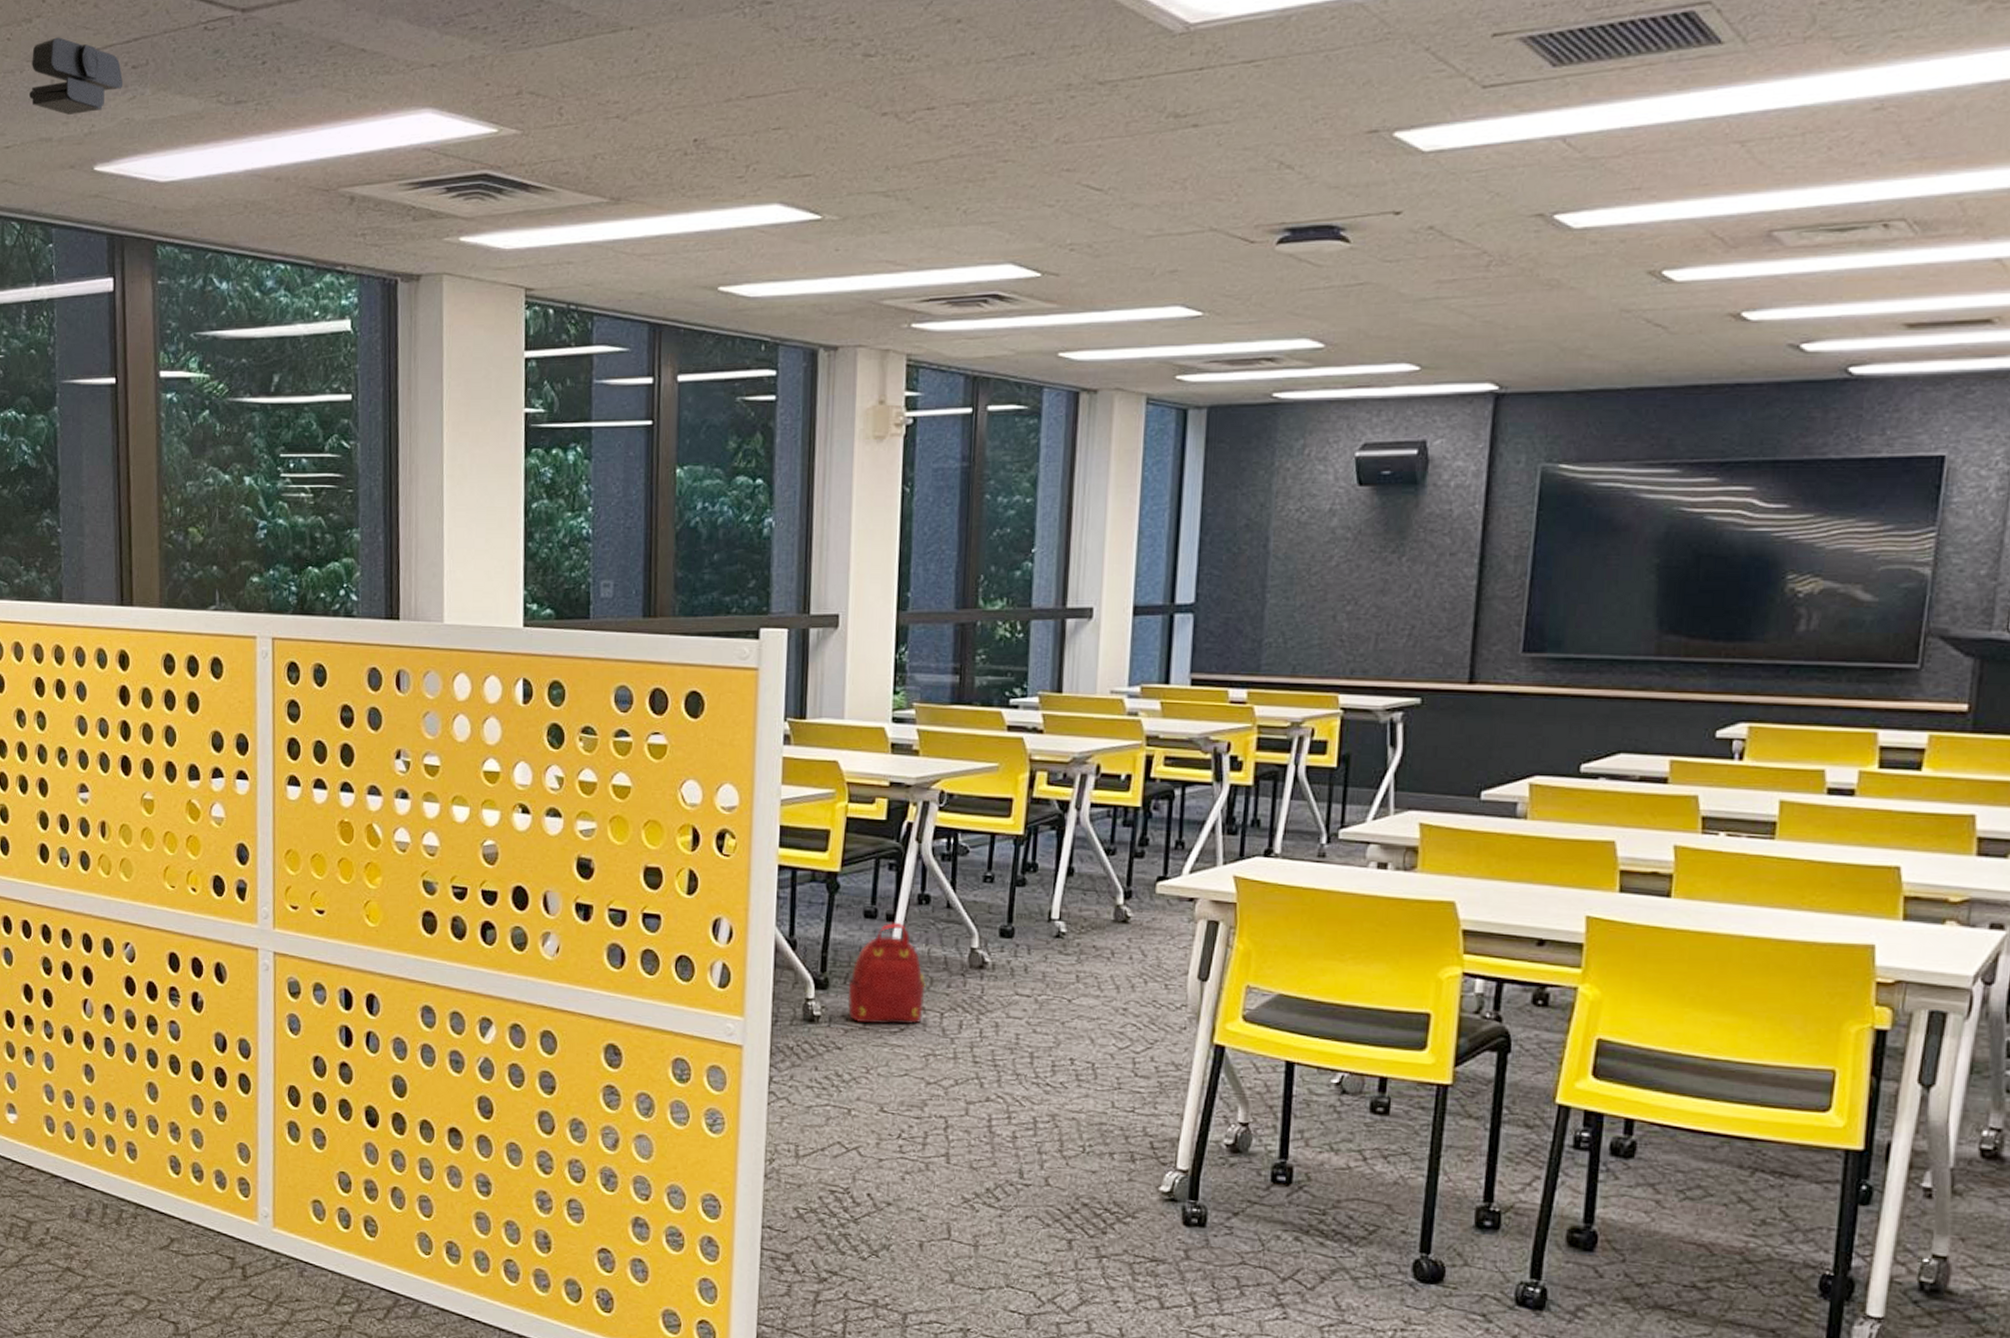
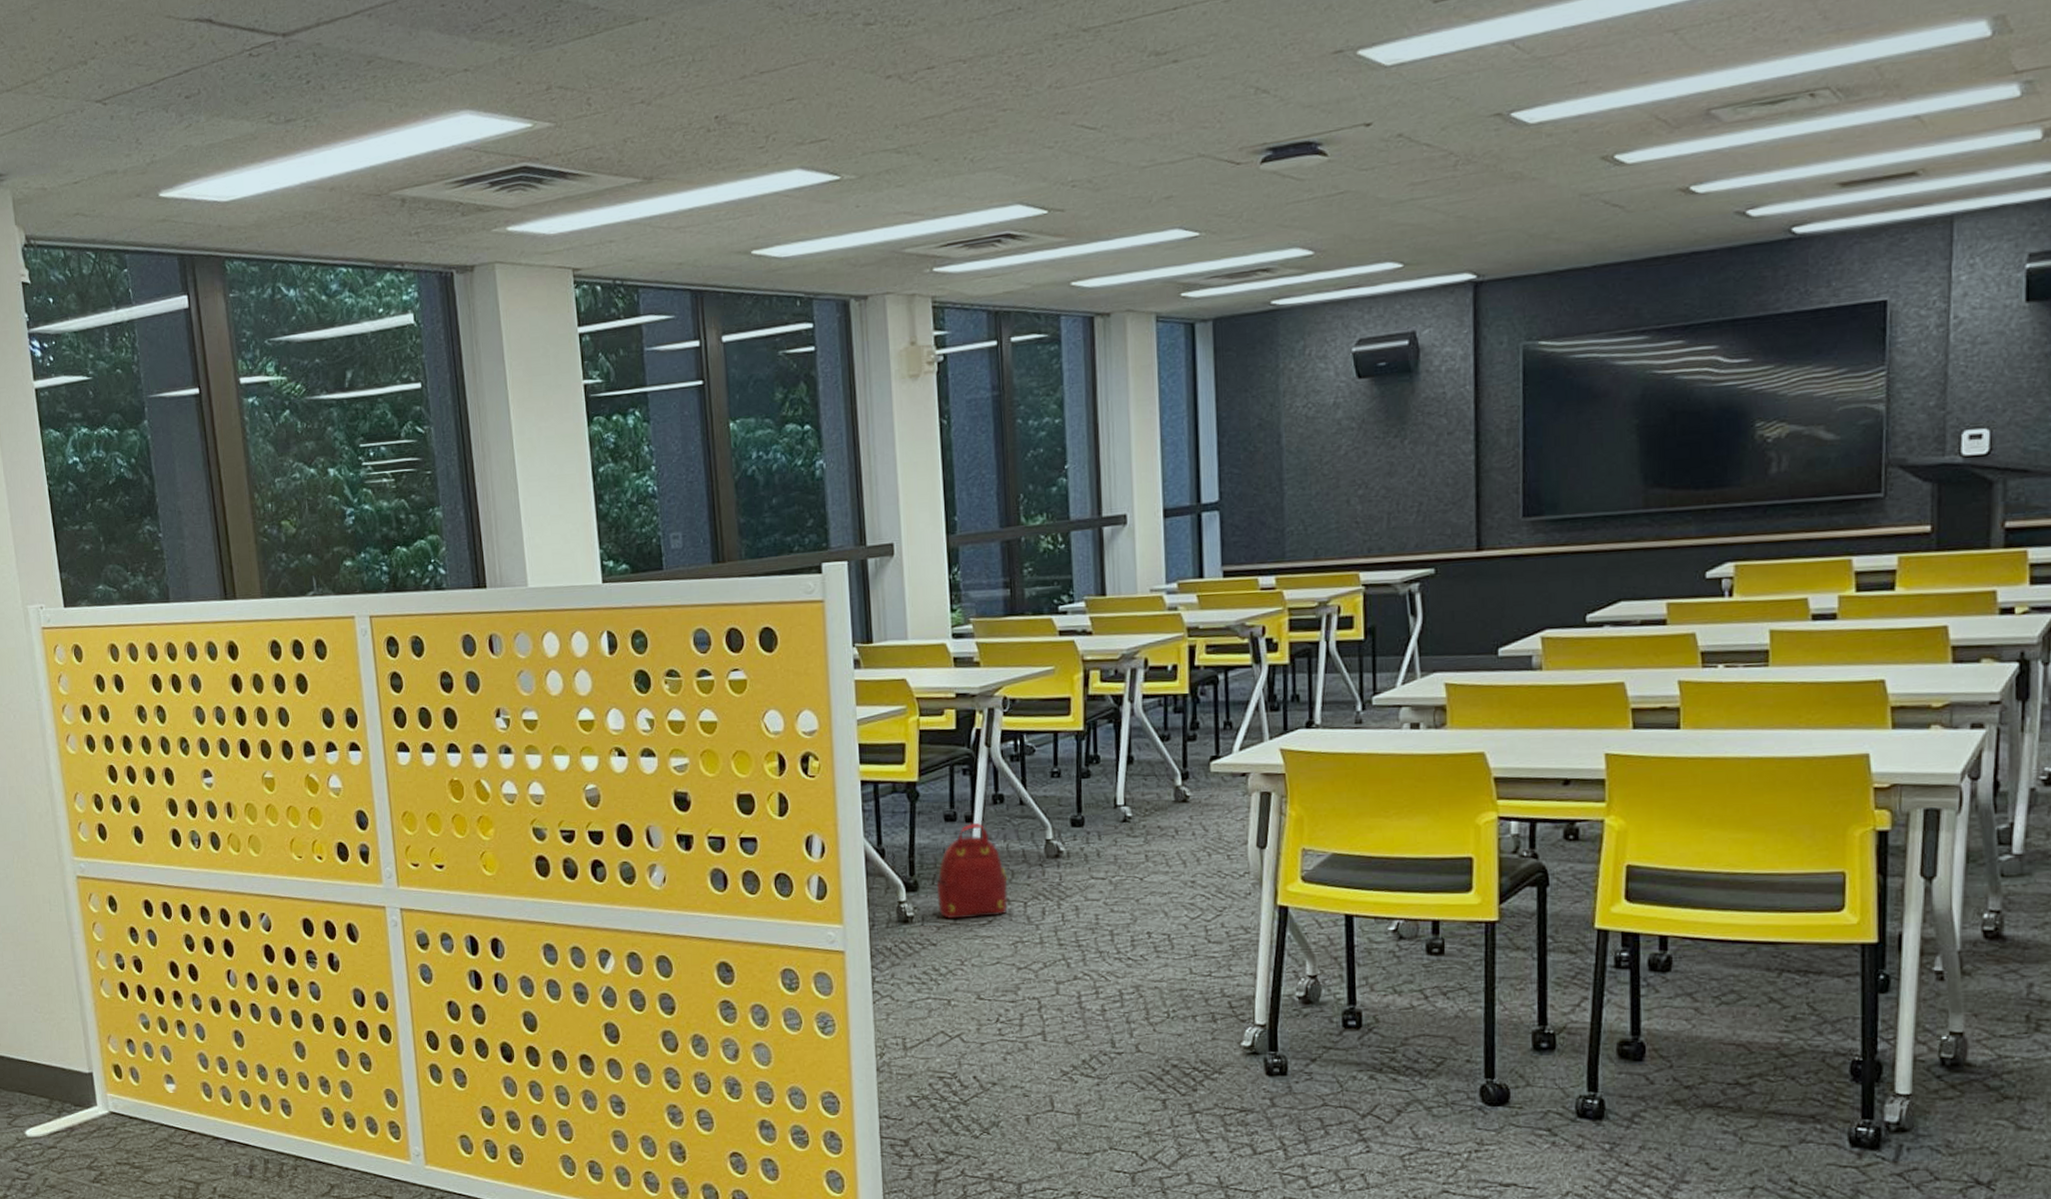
security camera: present [28,37,124,115] -> none [90,75,179,147]

